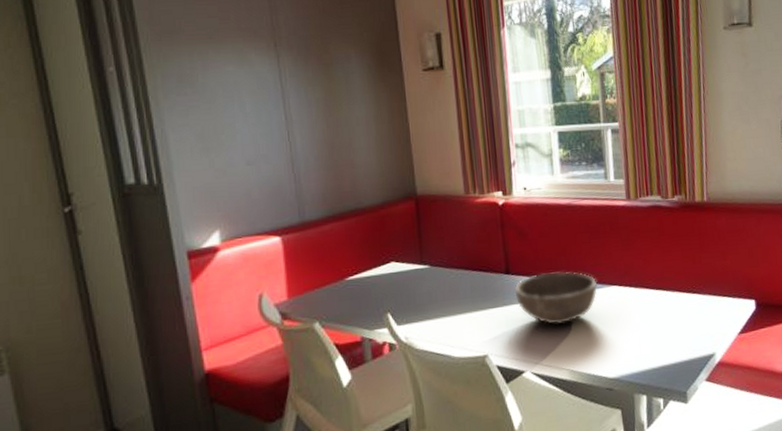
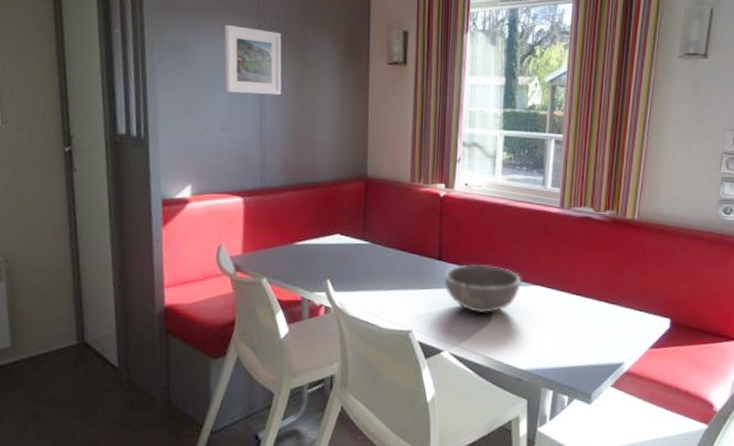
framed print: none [236,47,309,123] -> present [224,24,282,96]

